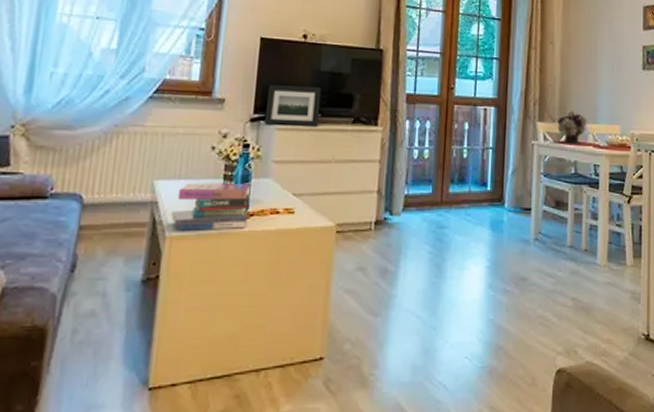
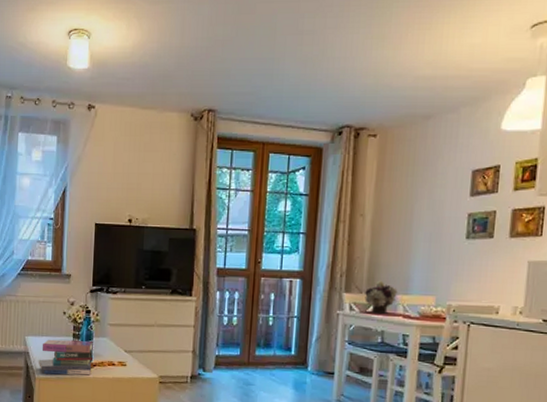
picture frame: present [264,85,322,128] -> none [100,262,145,298]

